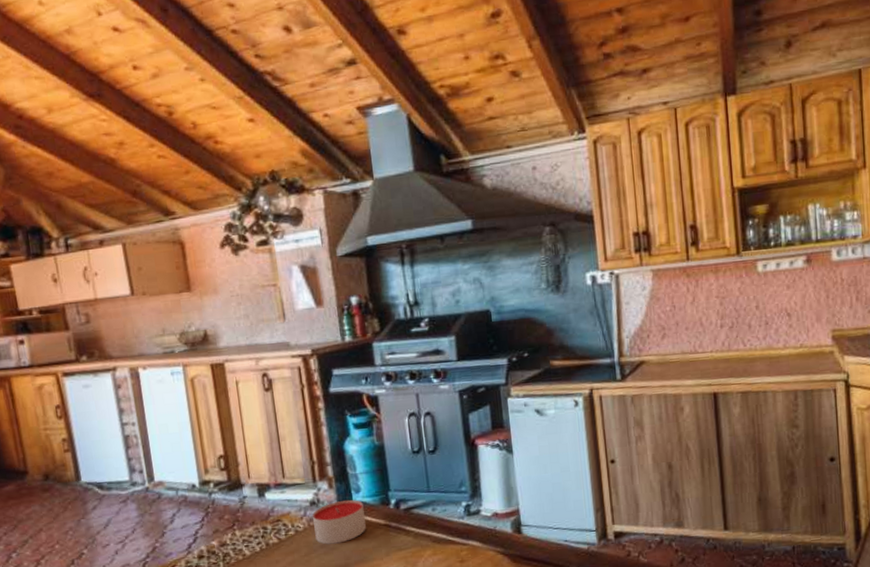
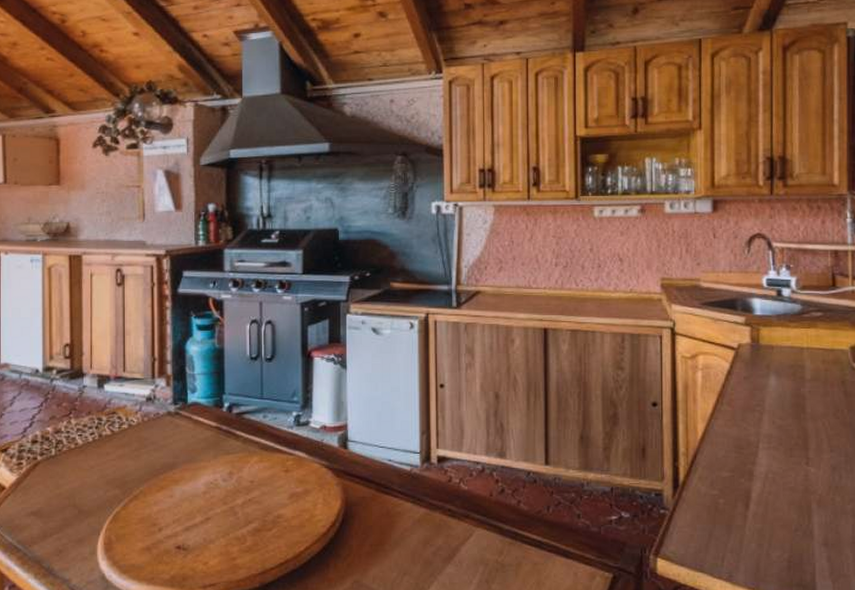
candle: present [313,499,366,545] -> none [148,398,197,441]

